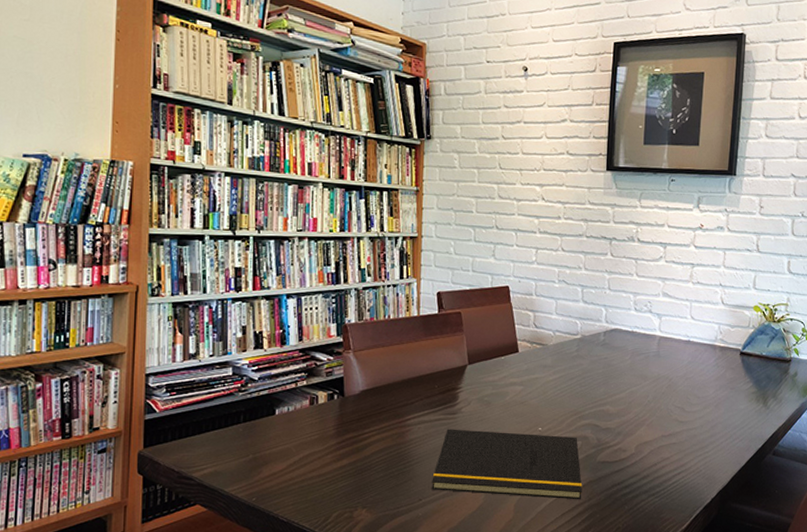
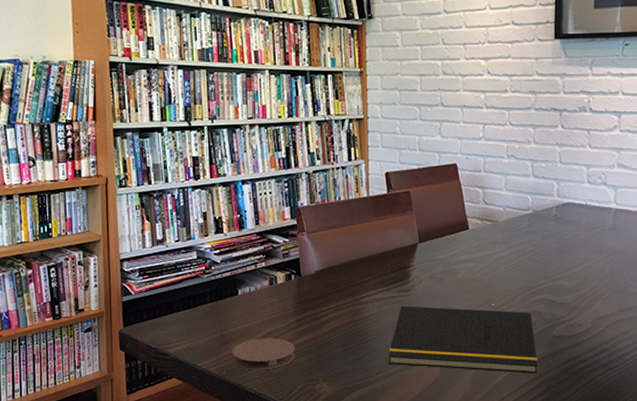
coaster: none [264,461,334,496] -> present [232,338,296,370]

